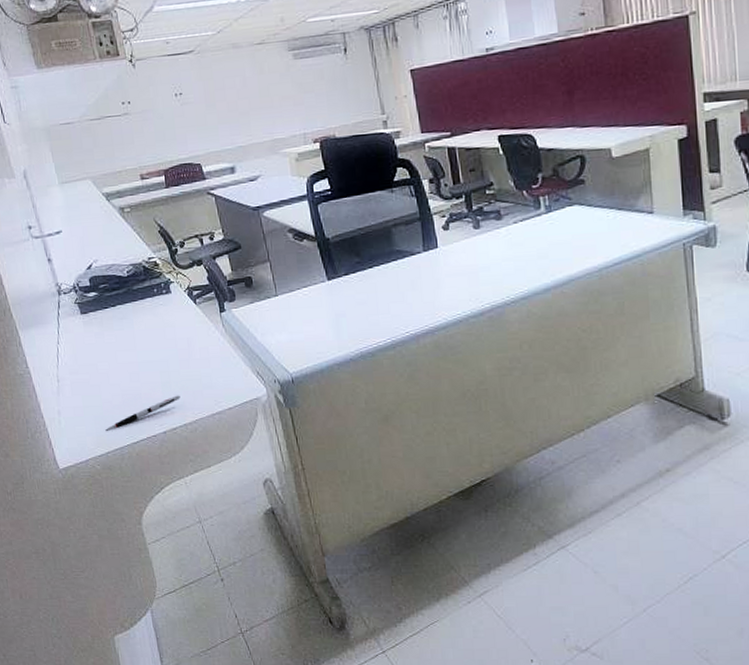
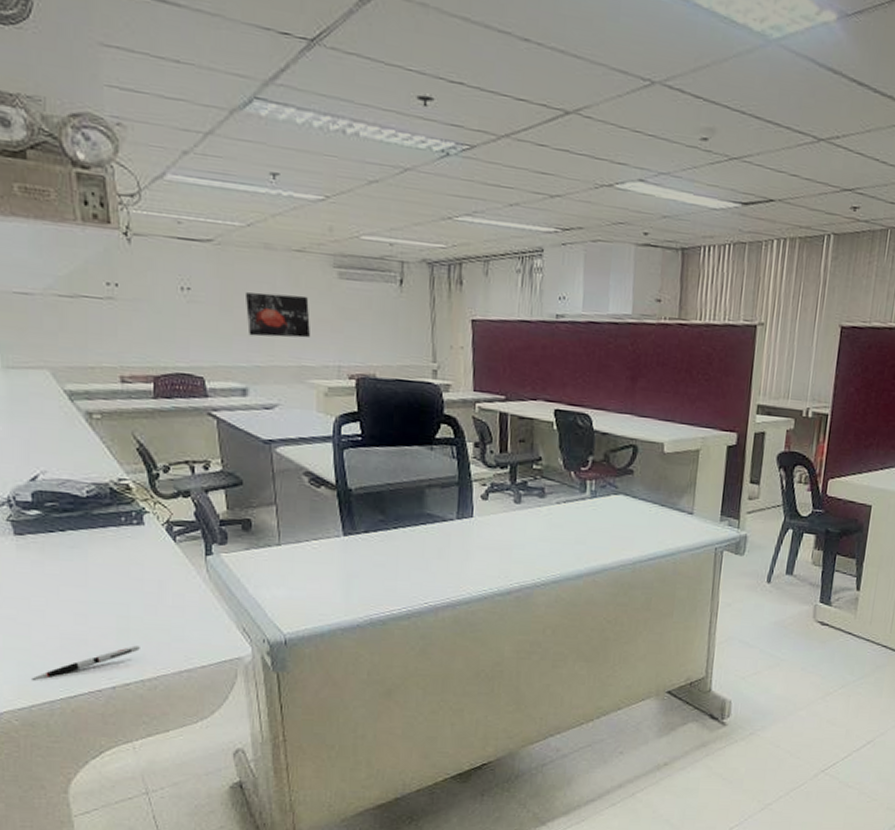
wall art: none [222,80,279,122] -> present [244,292,311,338]

